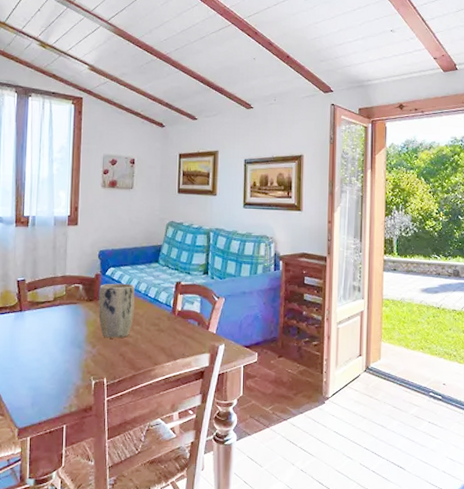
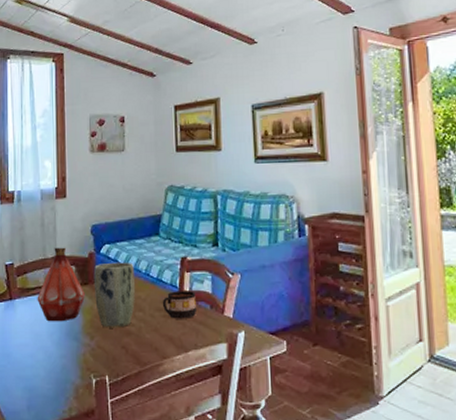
bottle: none [45,268,91,332] -> present [37,247,86,322]
cup: none [157,309,186,333] -> present [162,291,196,319]

